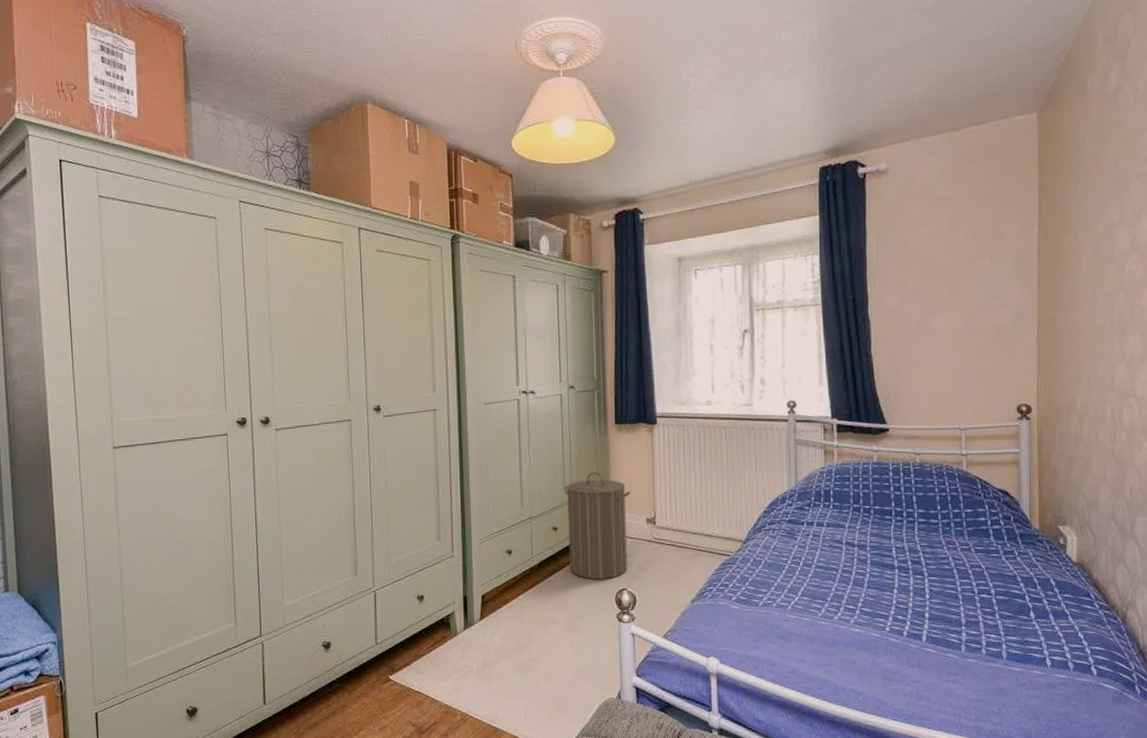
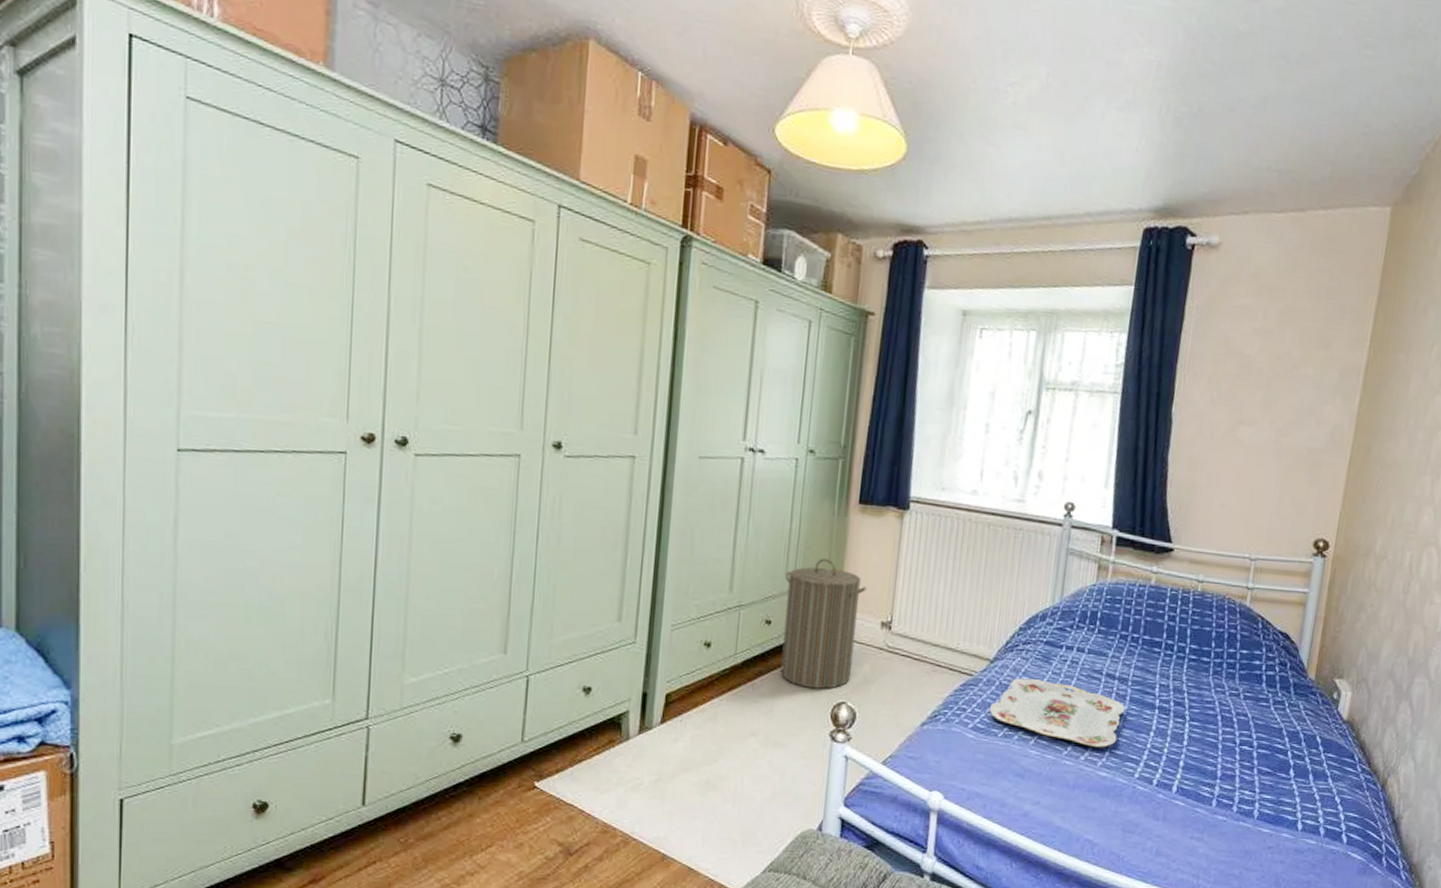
serving tray: none [748,553,868,608] -> present [989,678,1125,748]

